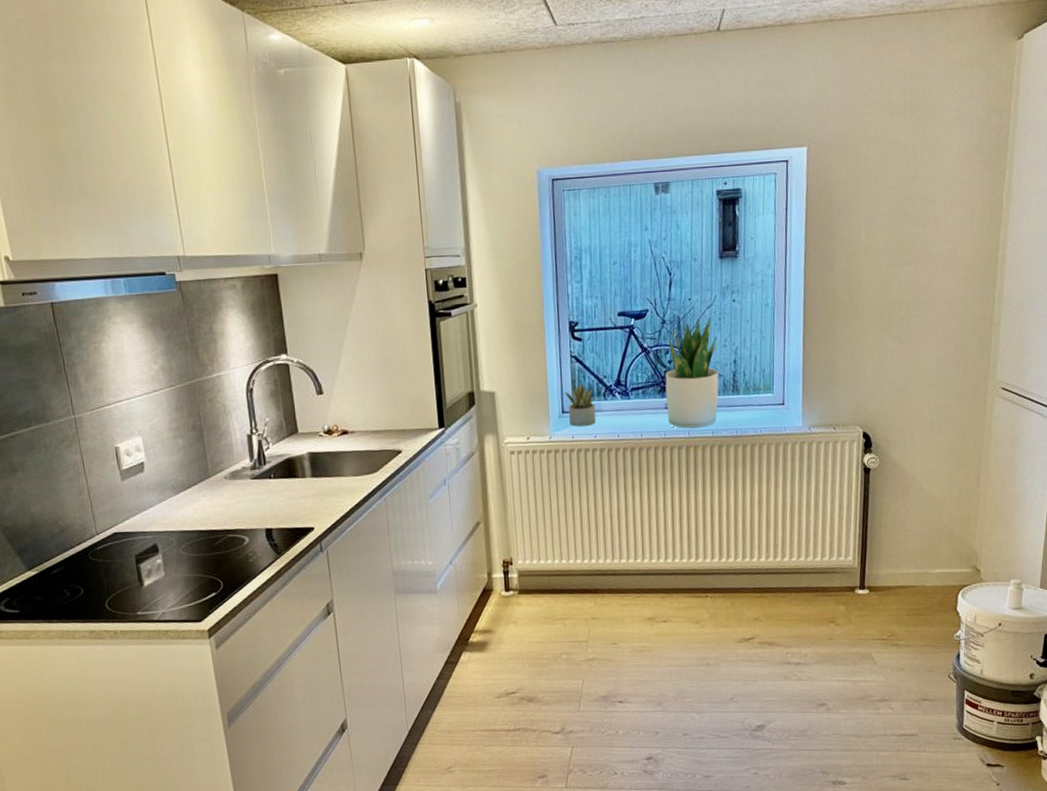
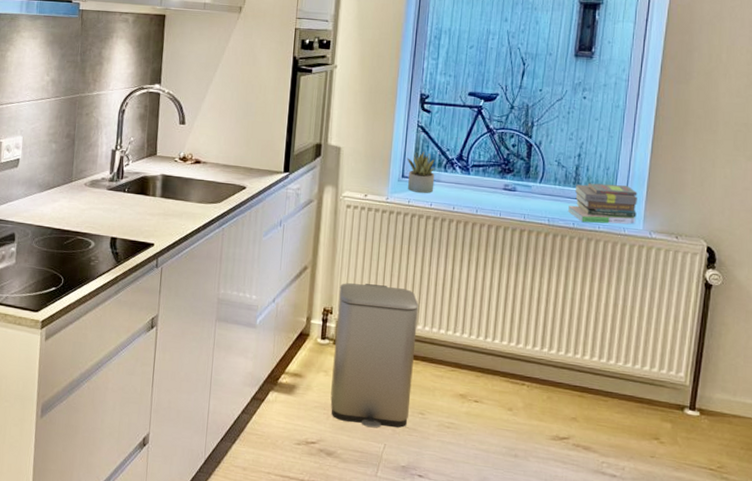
pedal bin: none [515,526,602,667] -> present [330,283,419,429]
planter: present [665,317,719,429] -> none [505,108,564,214]
books: none [729,384,795,429] -> present [567,183,638,225]

